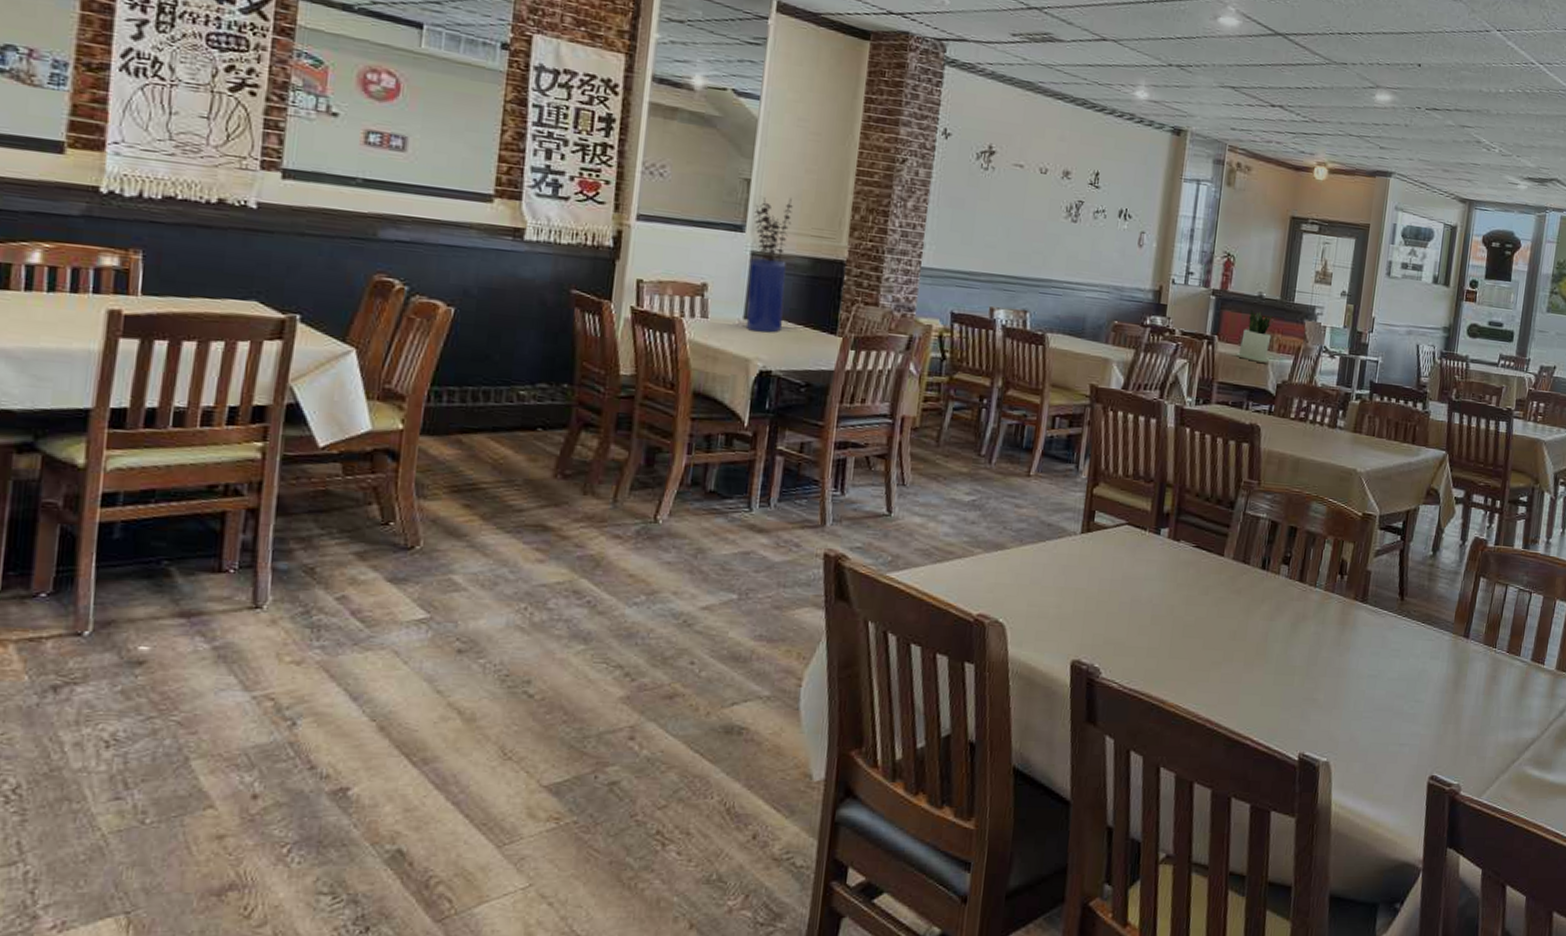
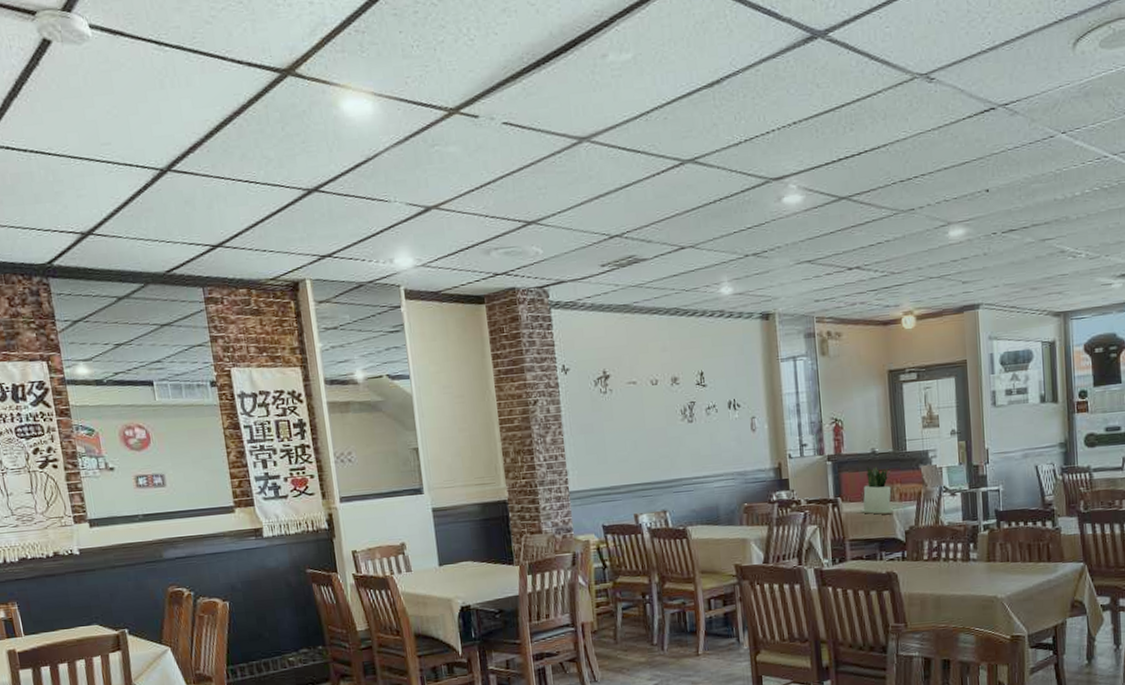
vase: present [745,197,793,334] -> none [426,456,470,576]

